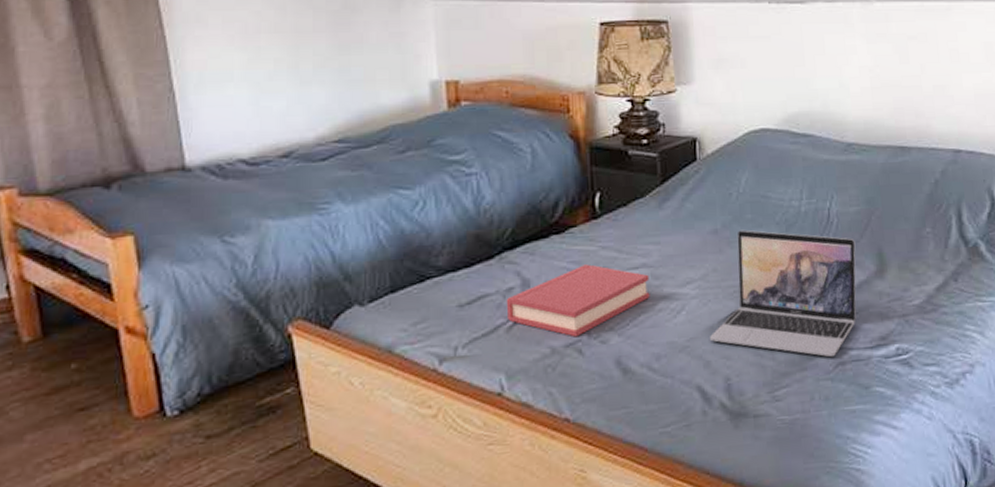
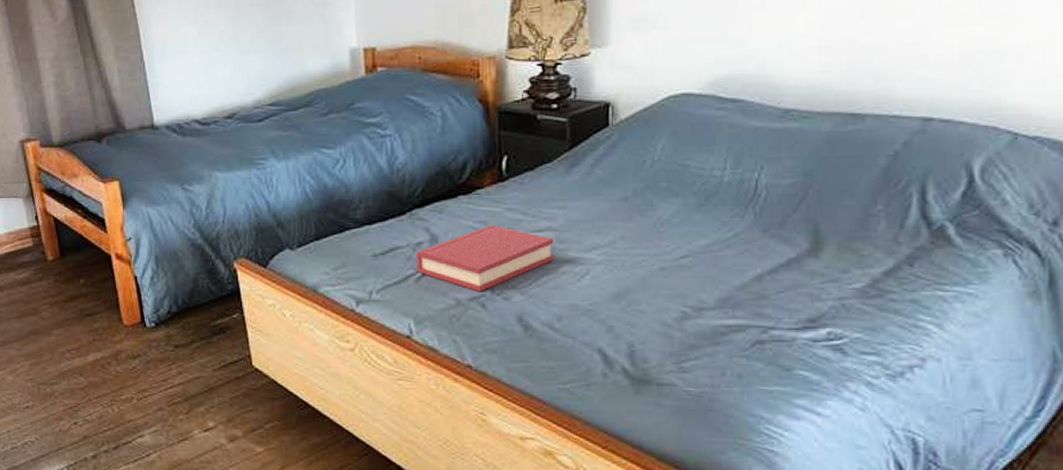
laptop: present [710,230,857,357] -> none [614,198,786,335]

